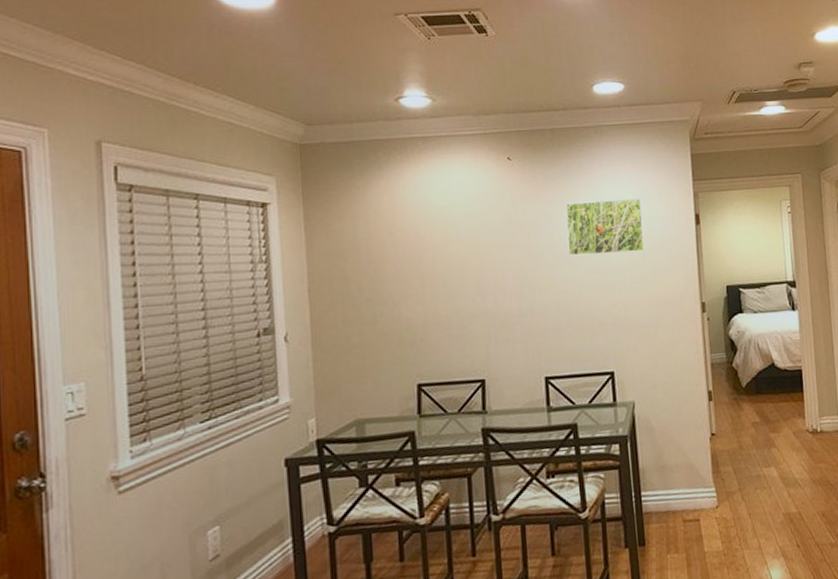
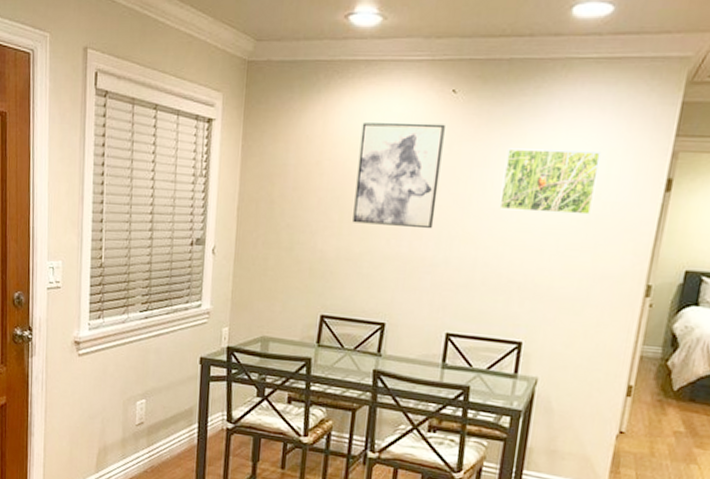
wall art: none [428,187,514,287] -> present [353,123,445,229]

